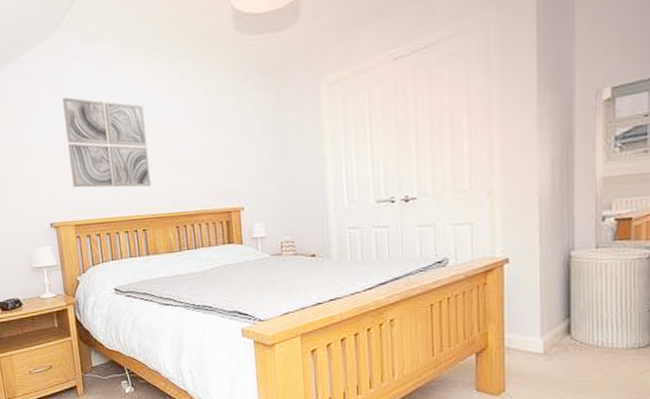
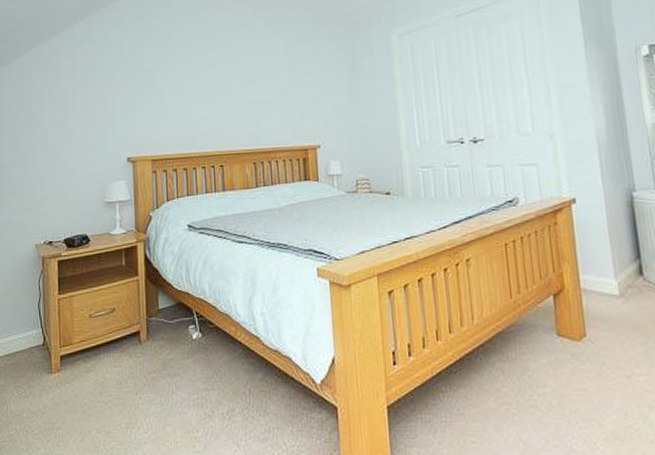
wall art: present [62,97,151,188] -> none [150,39,230,125]

